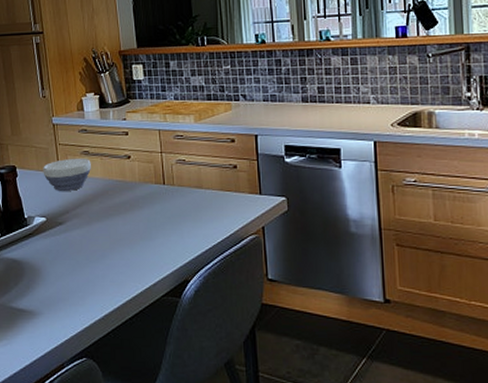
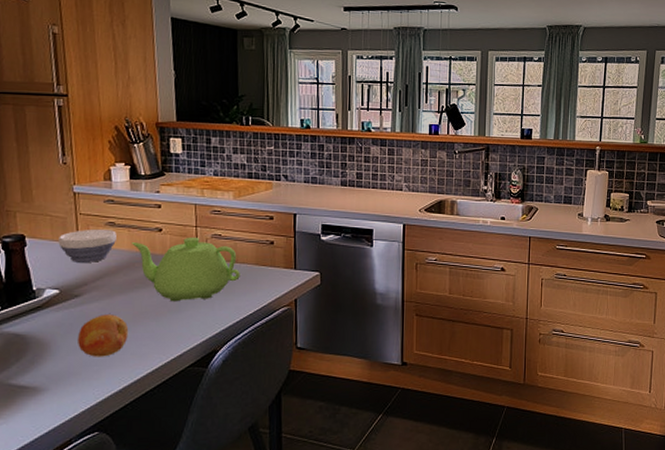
fruit: none [64,242,107,284] -> present [78,314,129,357]
teapot: none [103,163,206,229] -> present [130,237,240,302]

